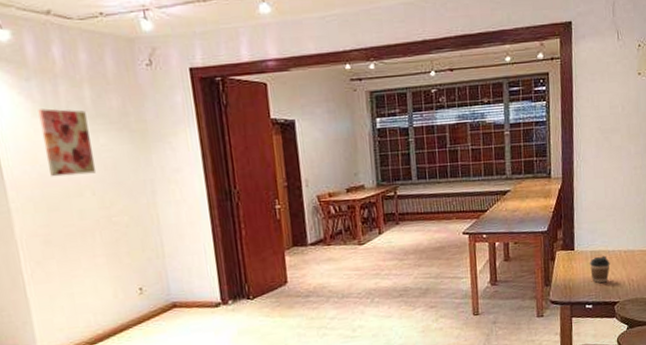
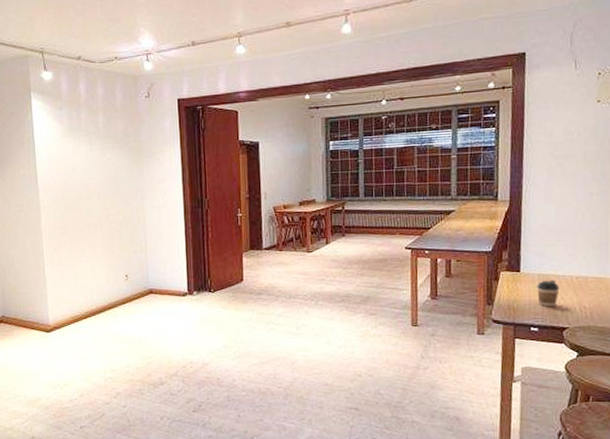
wall art: present [38,108,97,177] -> none [65,130,102,183]

